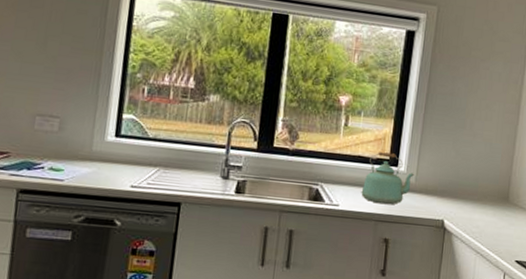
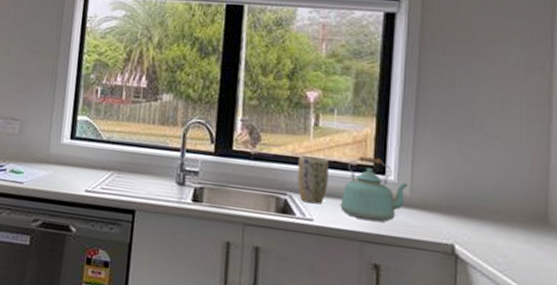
plant pot: none [327,151,355,192] -> present [297,155,329,204]

